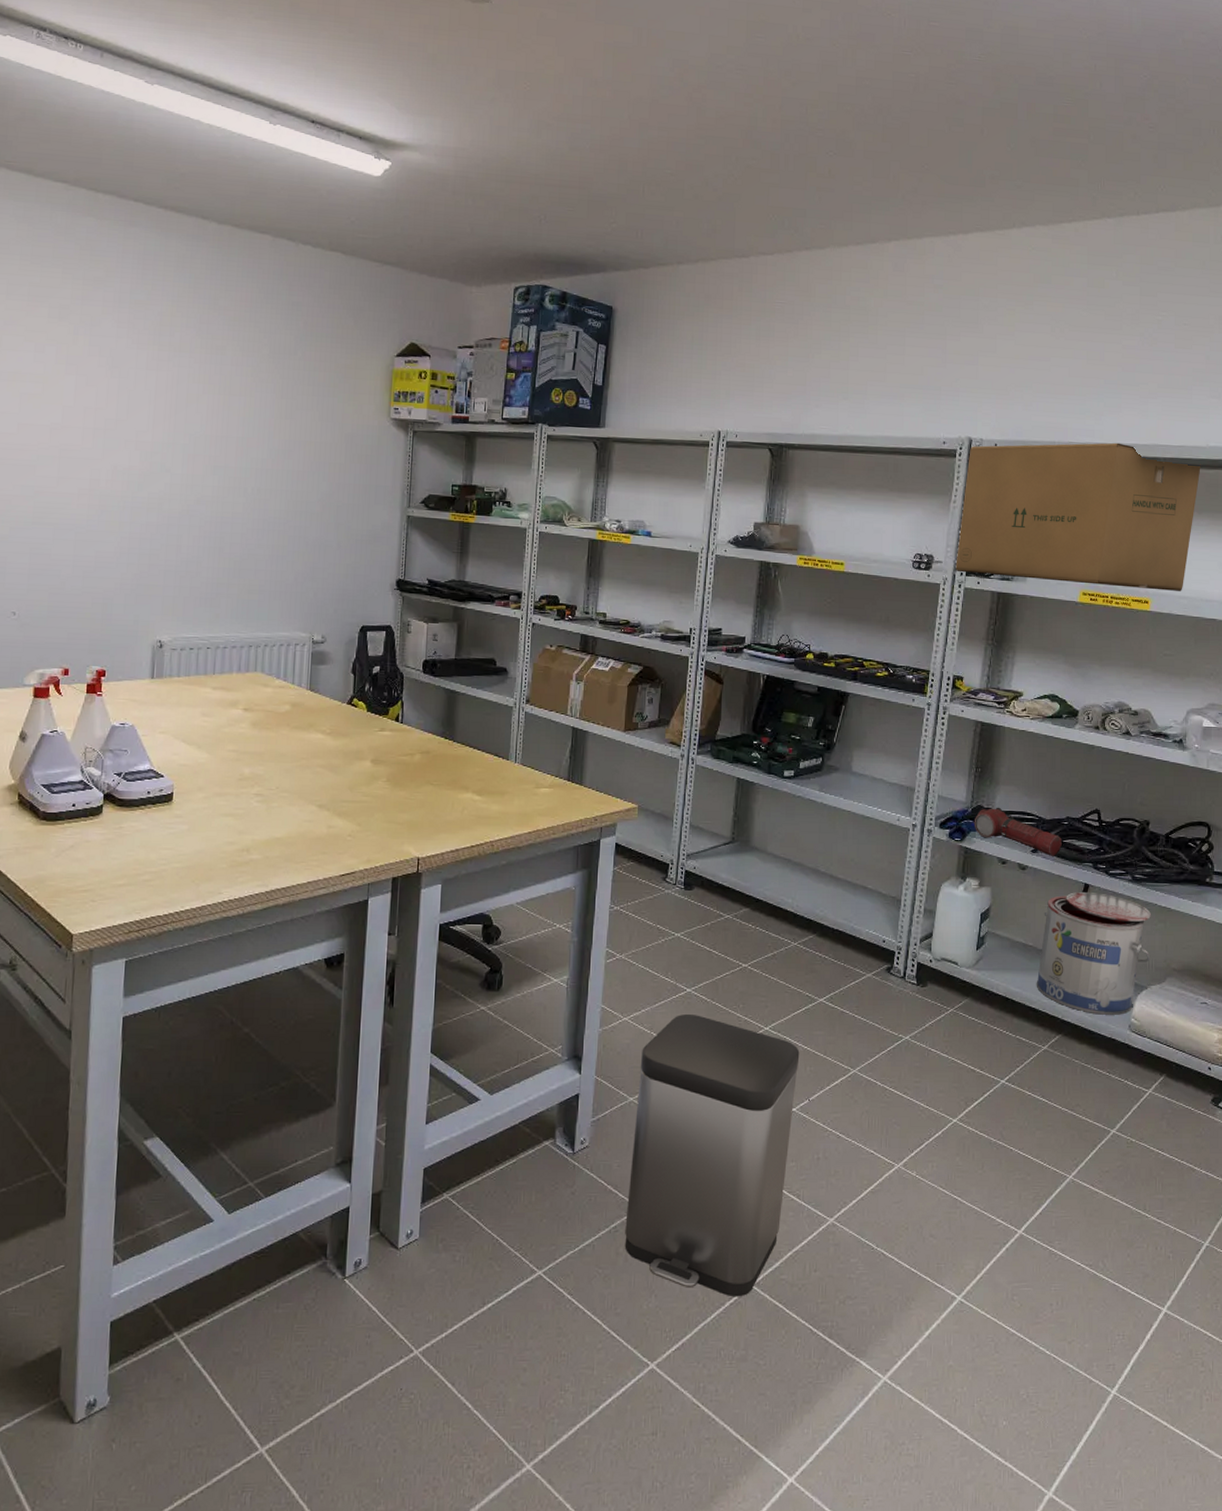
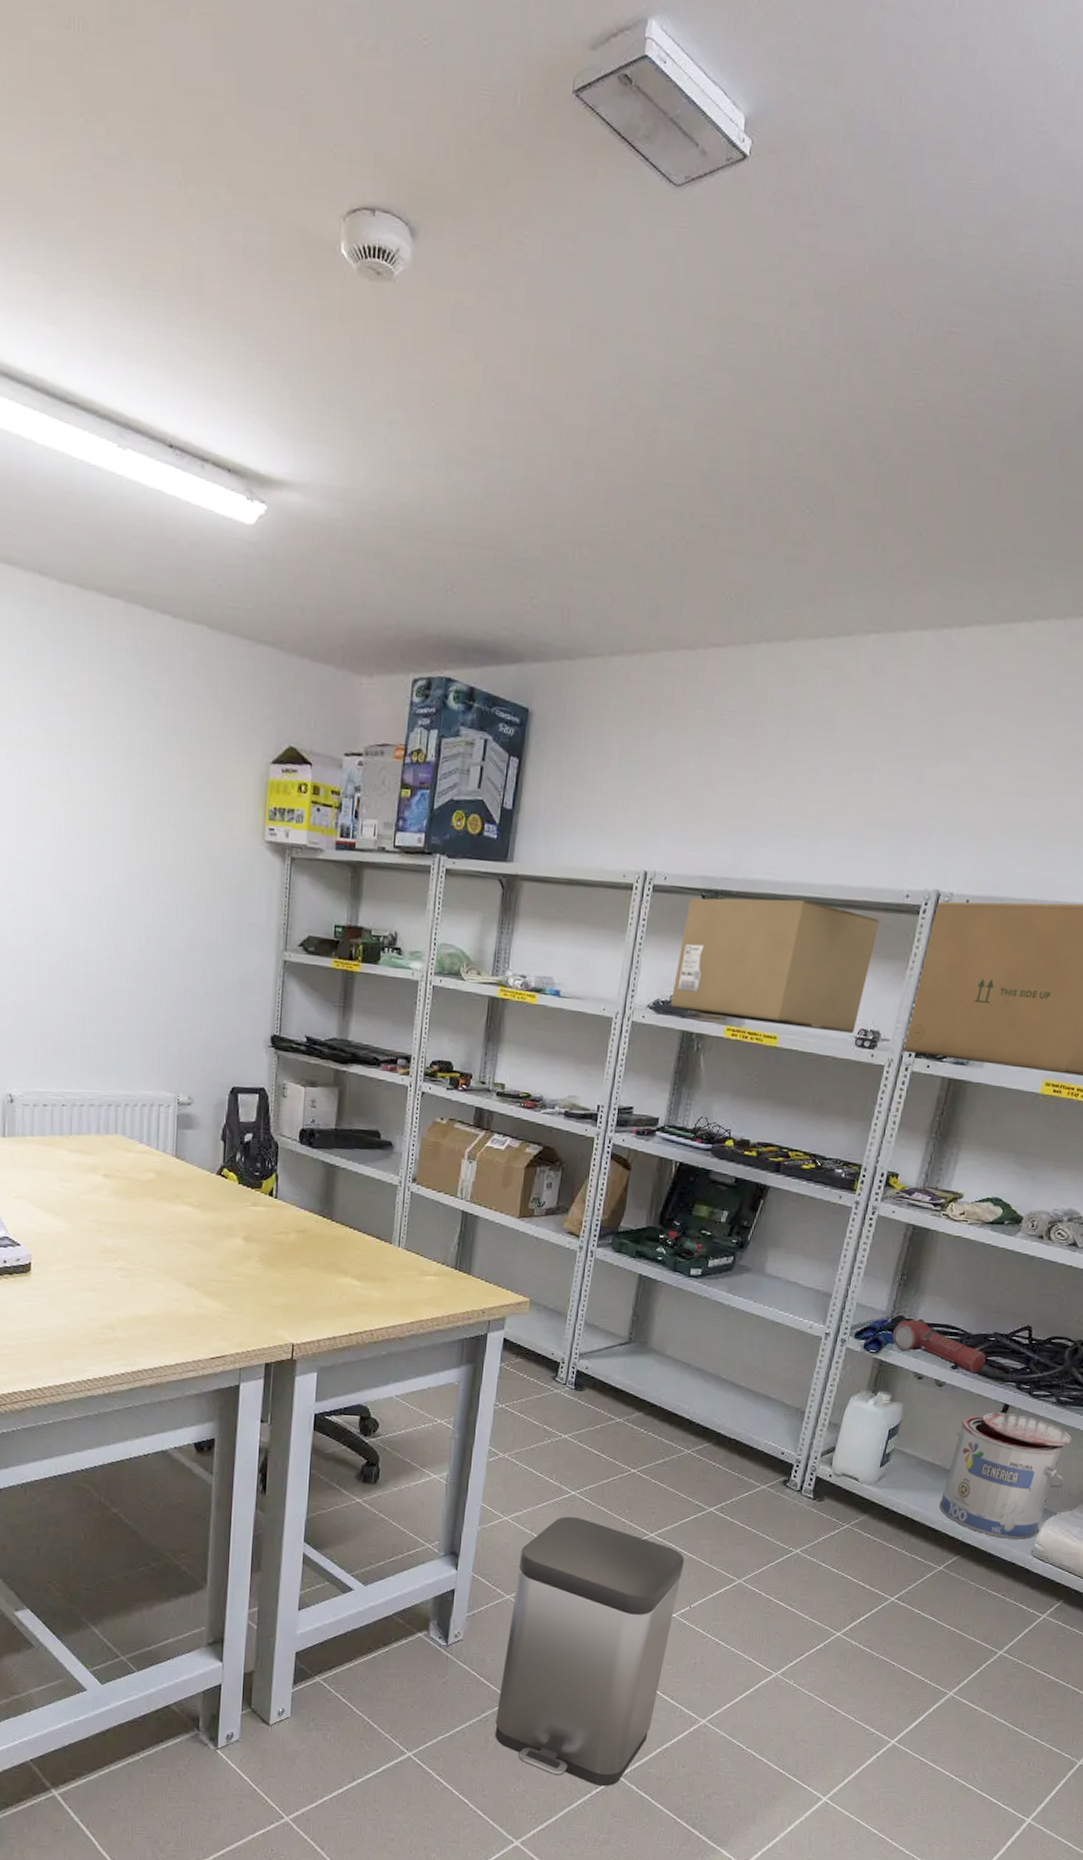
box: none [748,449,923,558] -> present [670,898,880,1034]

